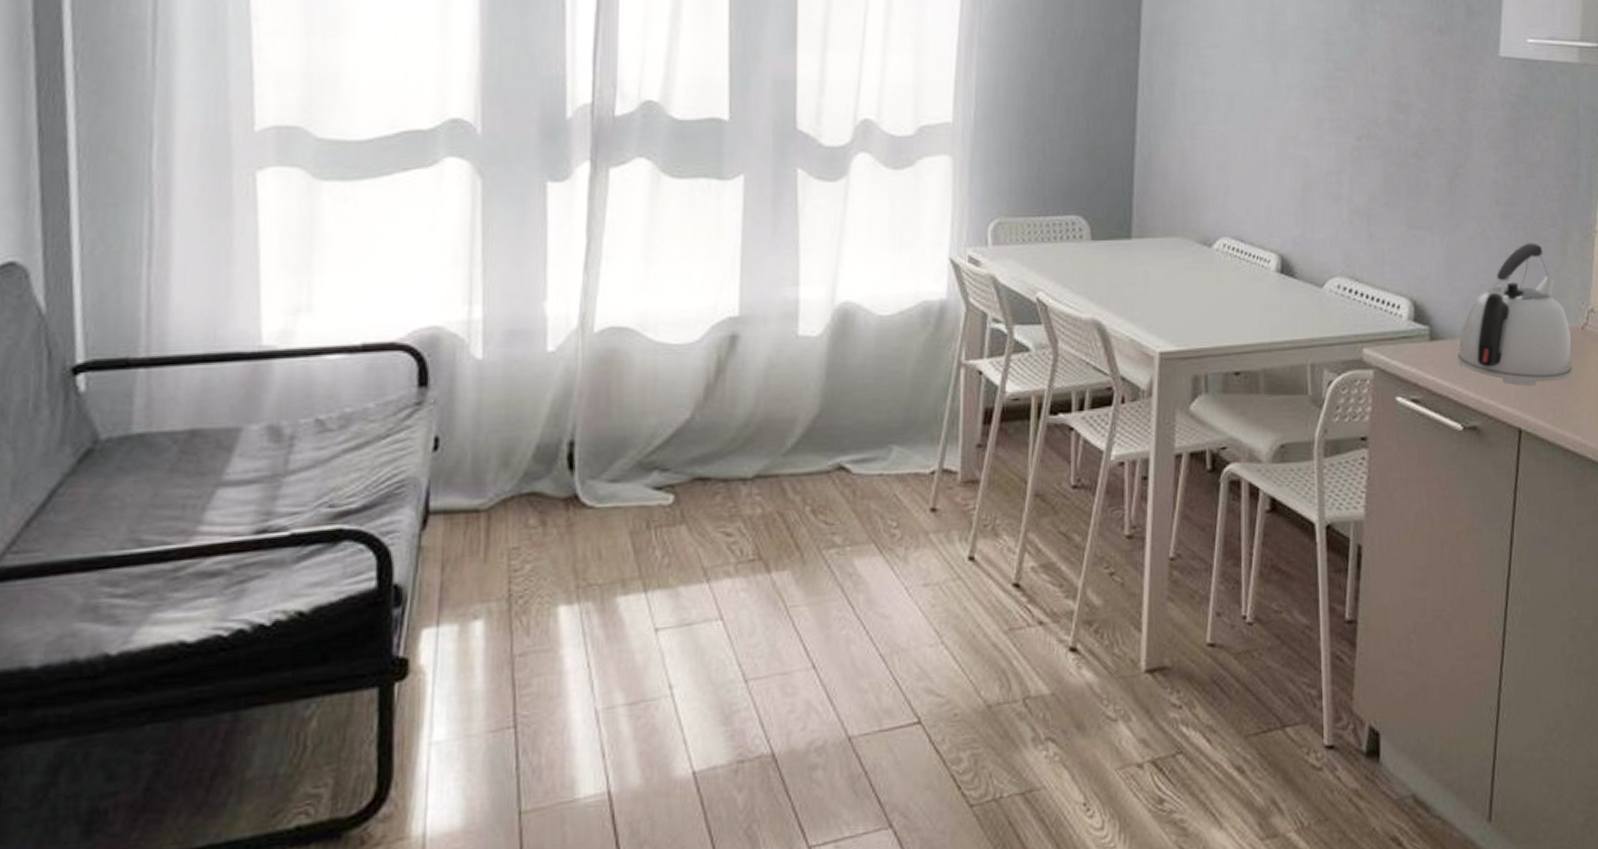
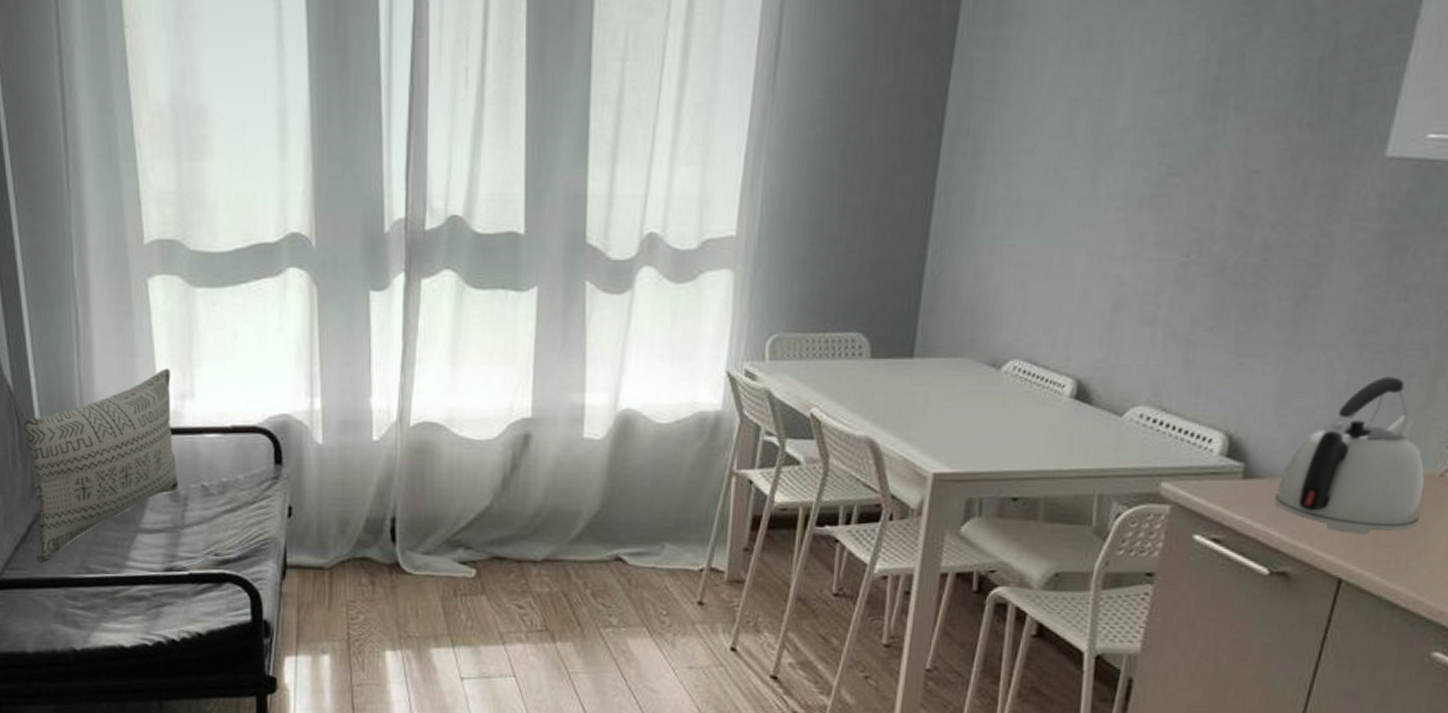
pillow: none [56,278,283,538] -> present [23,369,179,562]

